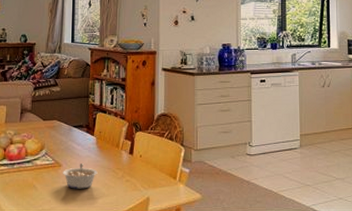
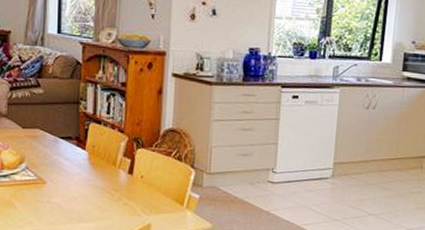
legume: present [62,164,98,189] -> none [46,182,90,211]

